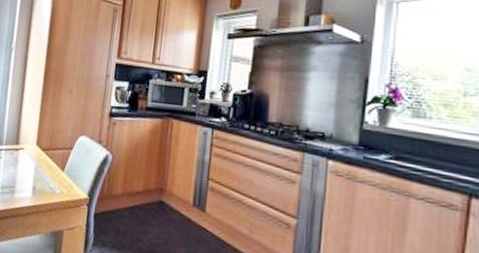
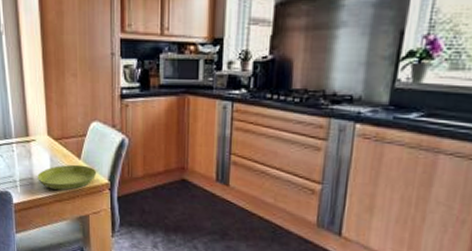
saucer: none [19,175,78,203] -> present [37,164,97,190]

